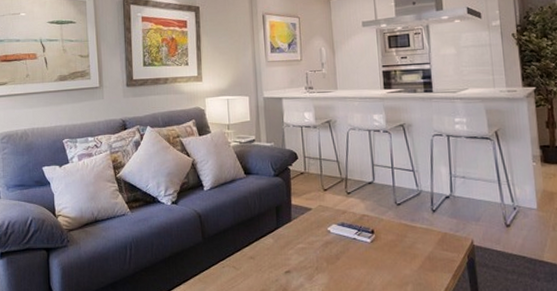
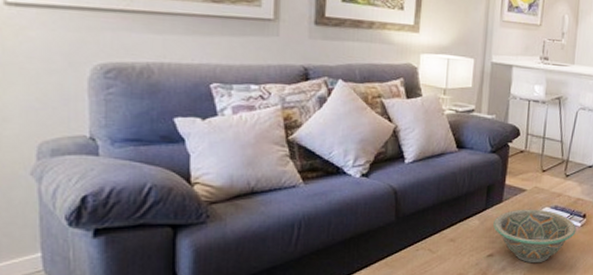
decorative bowl: none [286,226,367,280] -> present [493,209,576,264]

